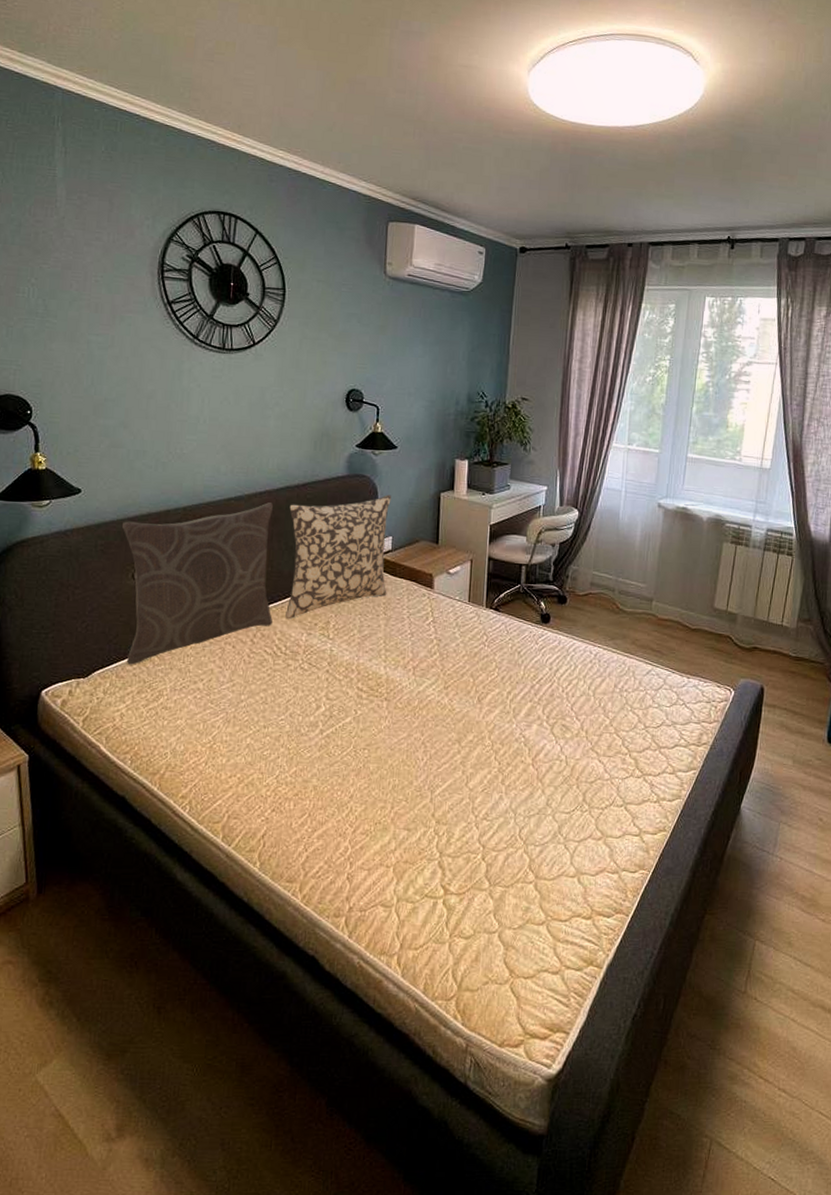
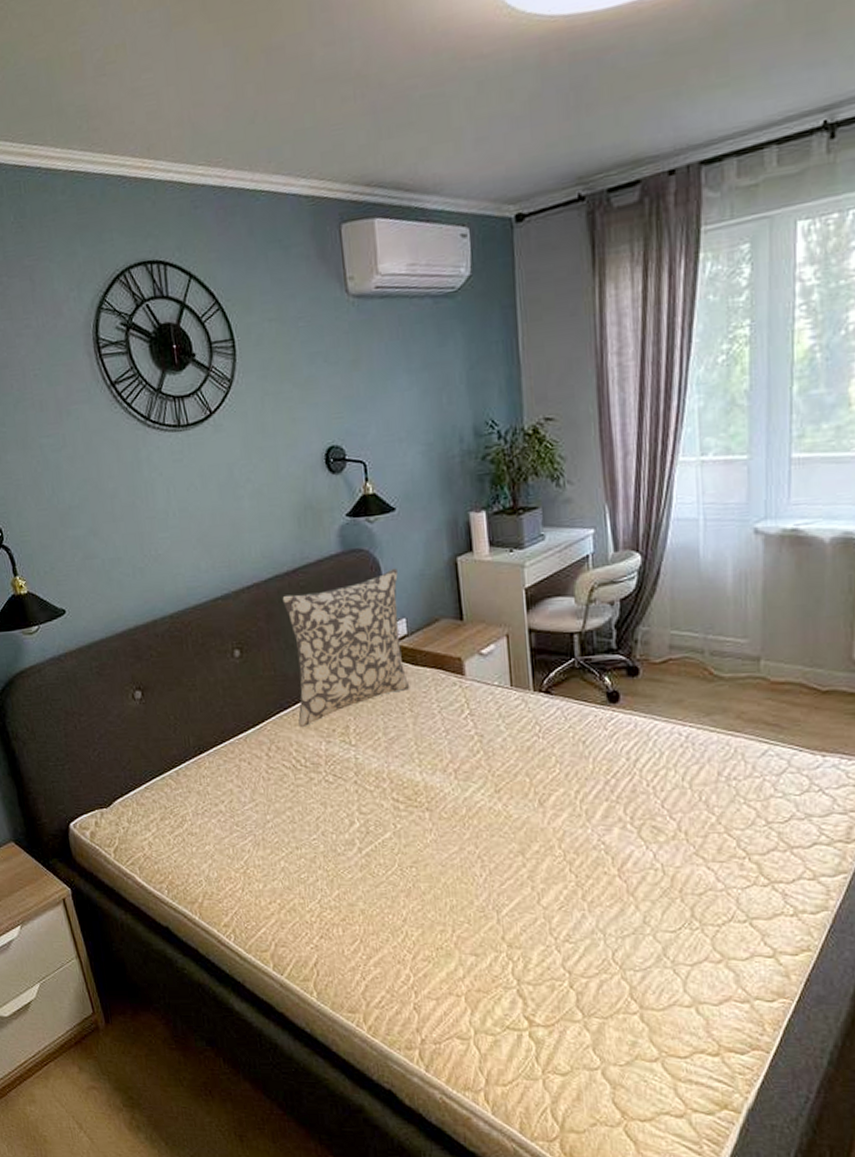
pillow: present [122,502,273,665] -> none [112,597,286,791]

